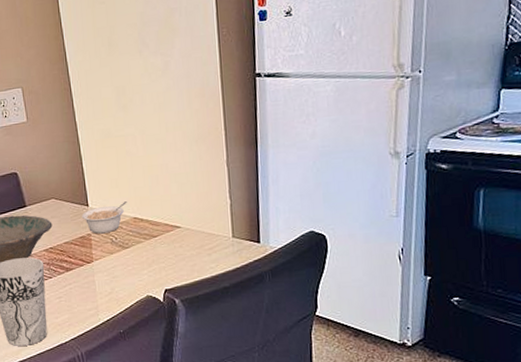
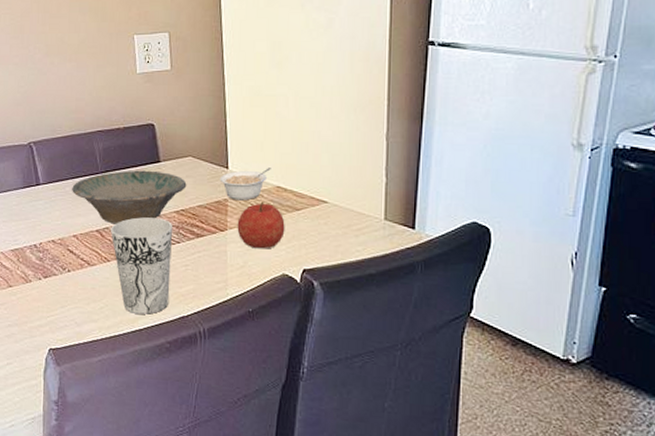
fruit: none [101,232,145,276] -> present [237,201,285,249]

